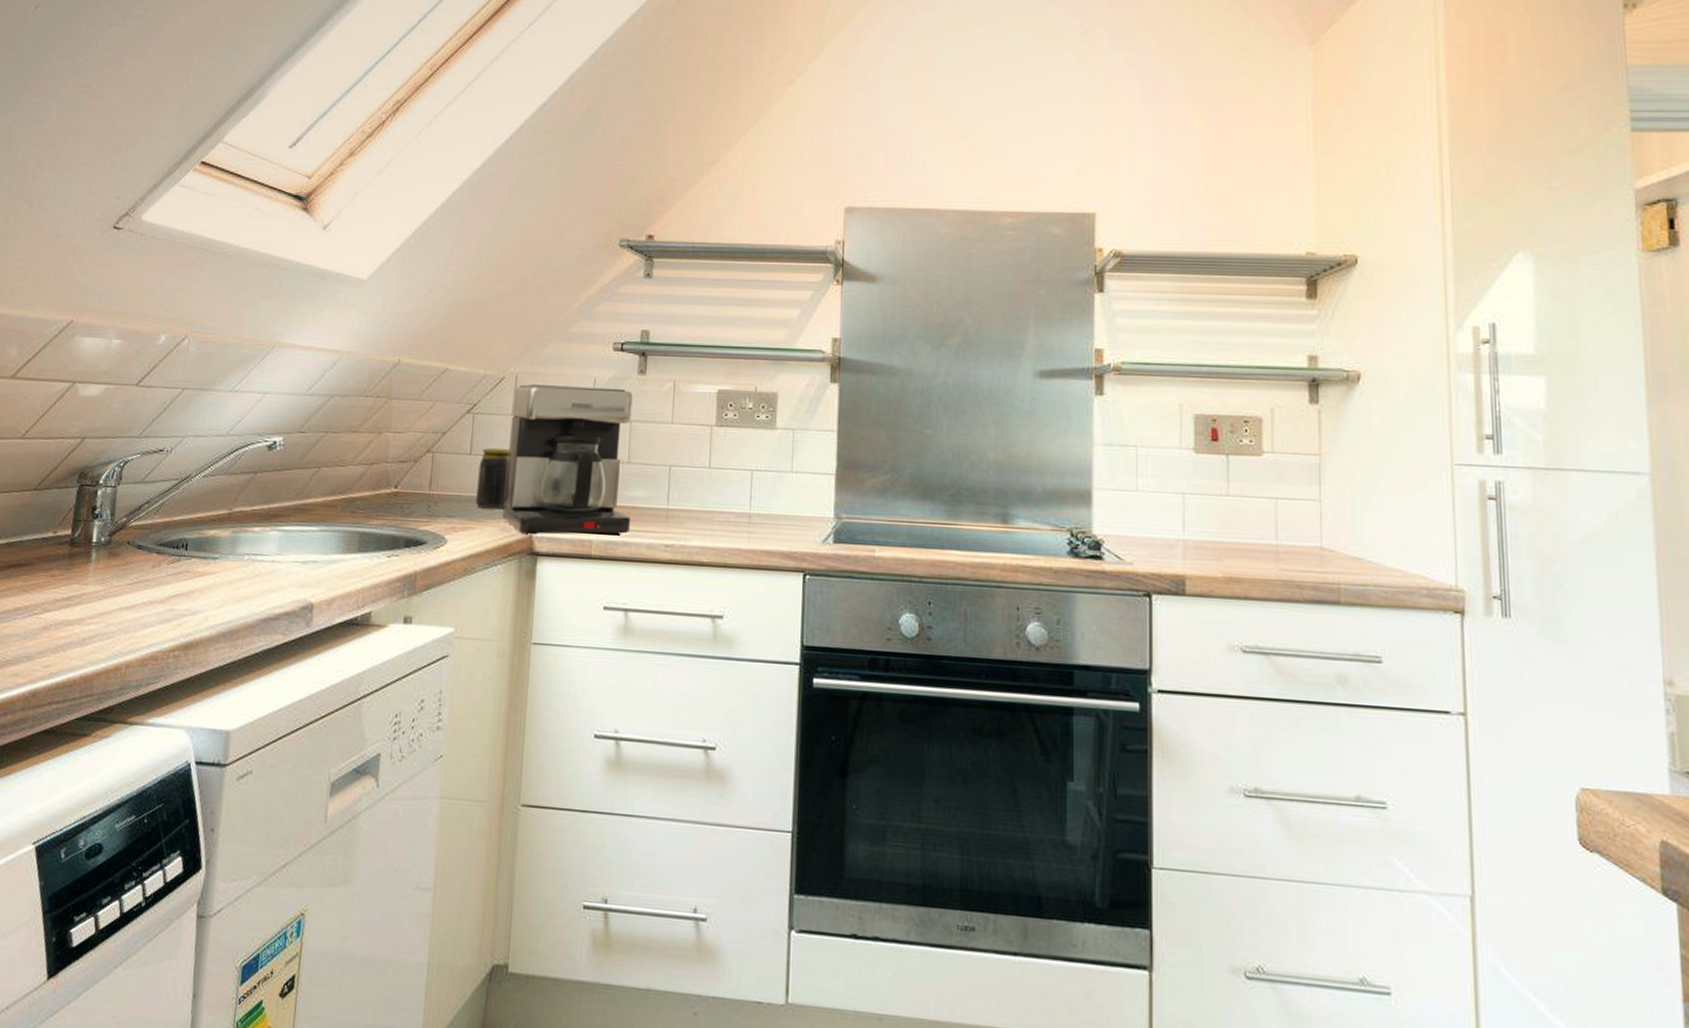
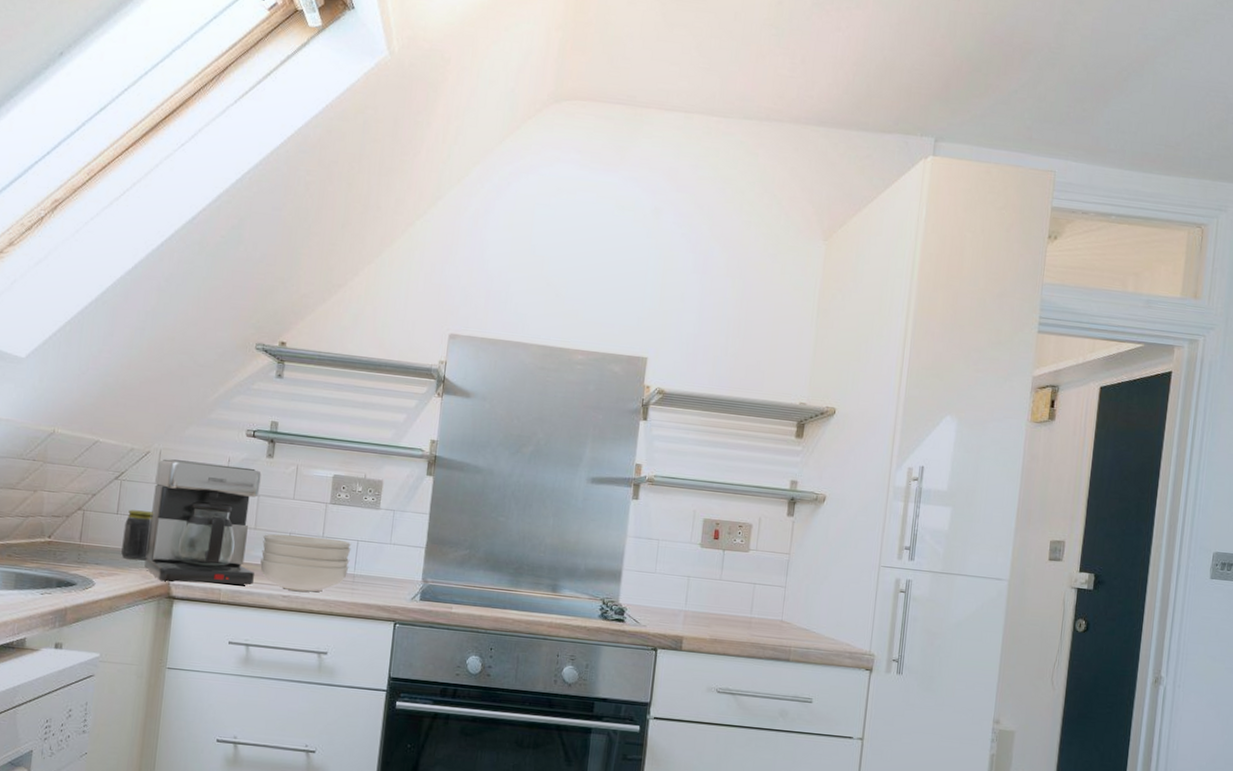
bowl: none [636,467,745,539] -> present [260,534,352,592]

